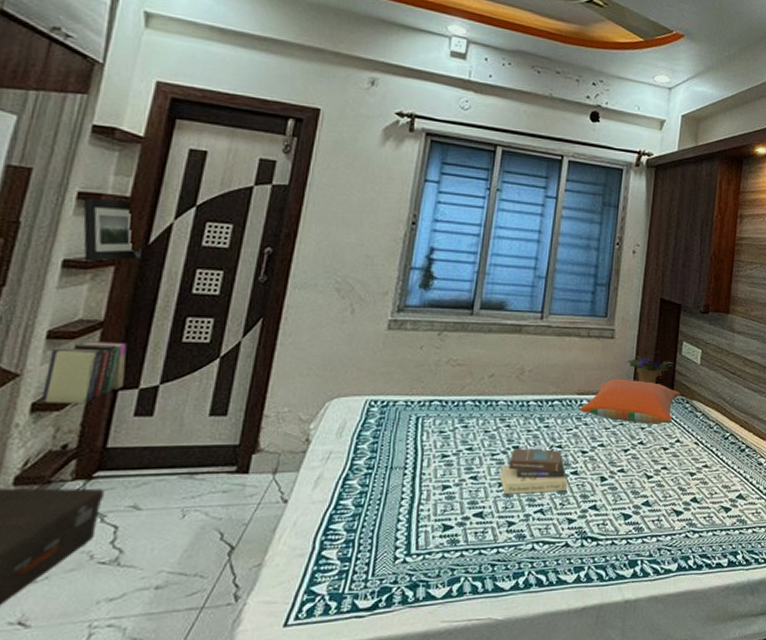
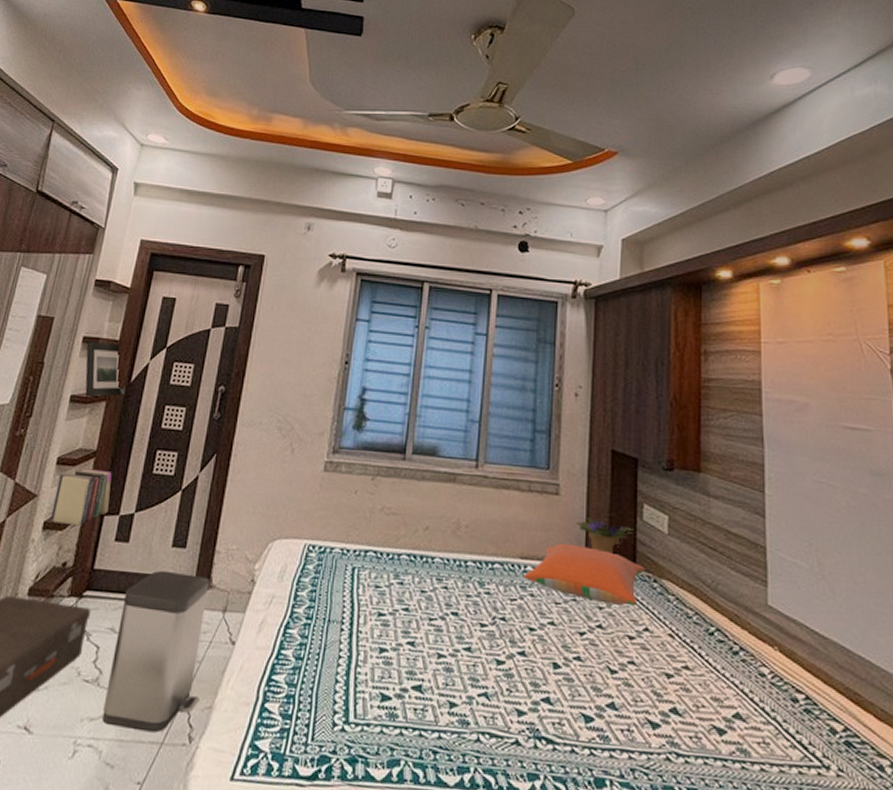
pedal bin: none [125,440,257,602] -> present [102,570,210,733]
books: present [499,448,569,495] -> none [438,615,515,674]

